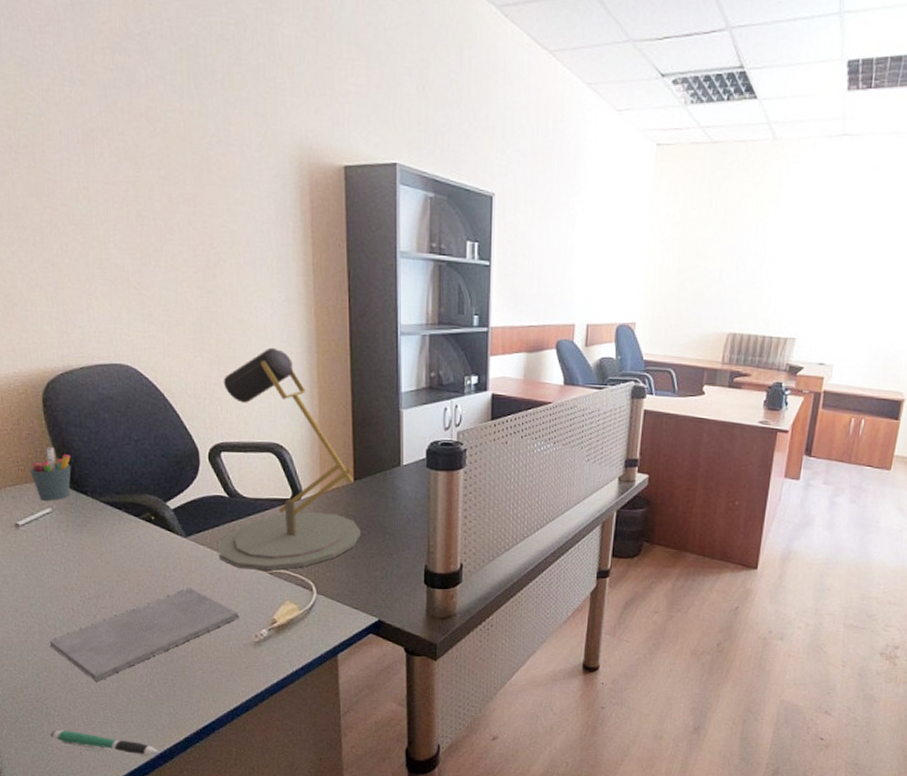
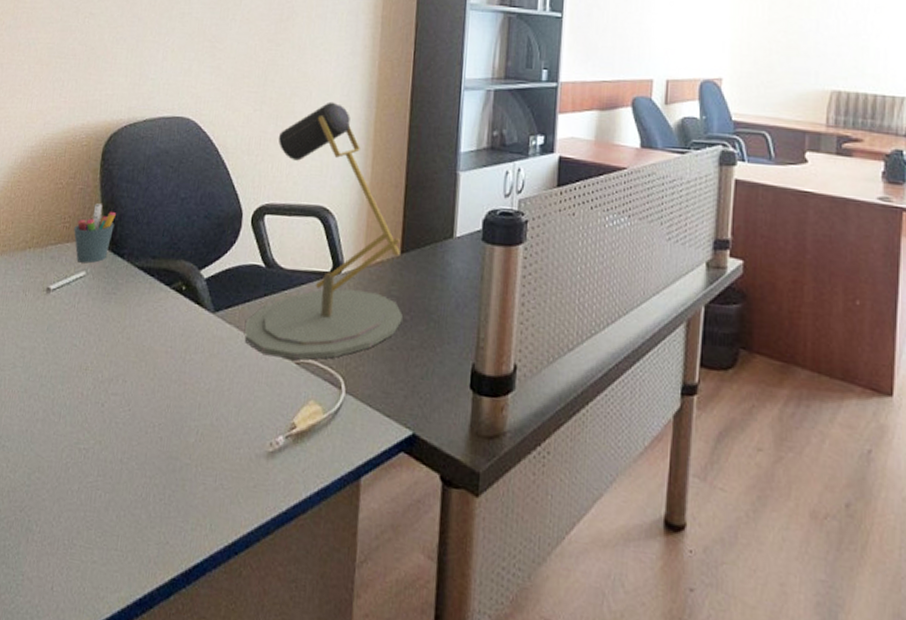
notepad: present [49,587,240,682] -> none [49,375,256,491]
pen: present [50,730,159,755] -> none [24,552,139,600]

